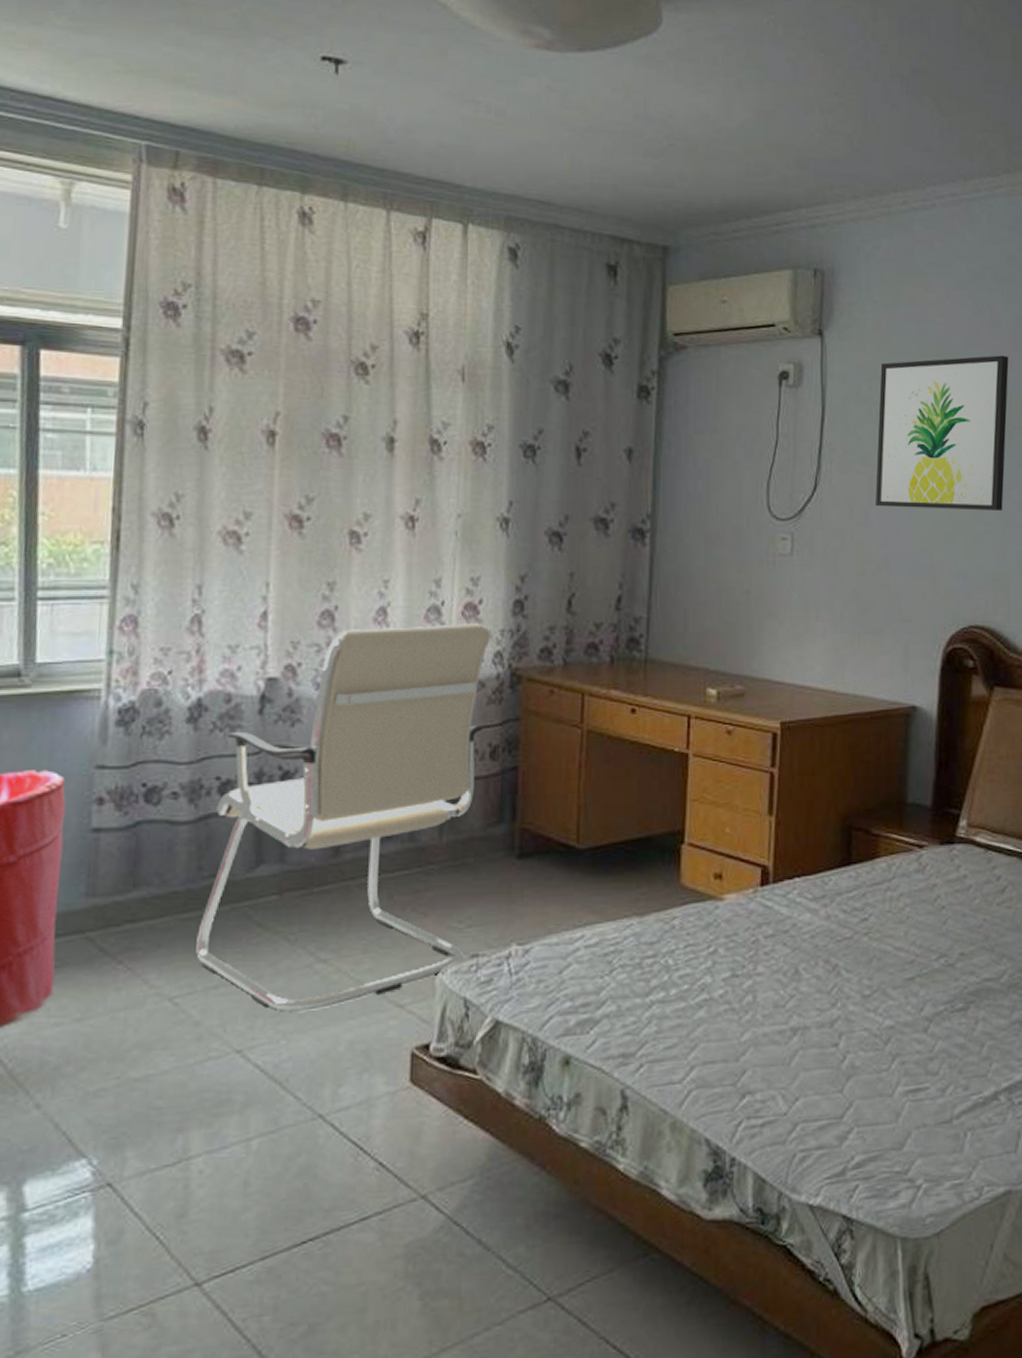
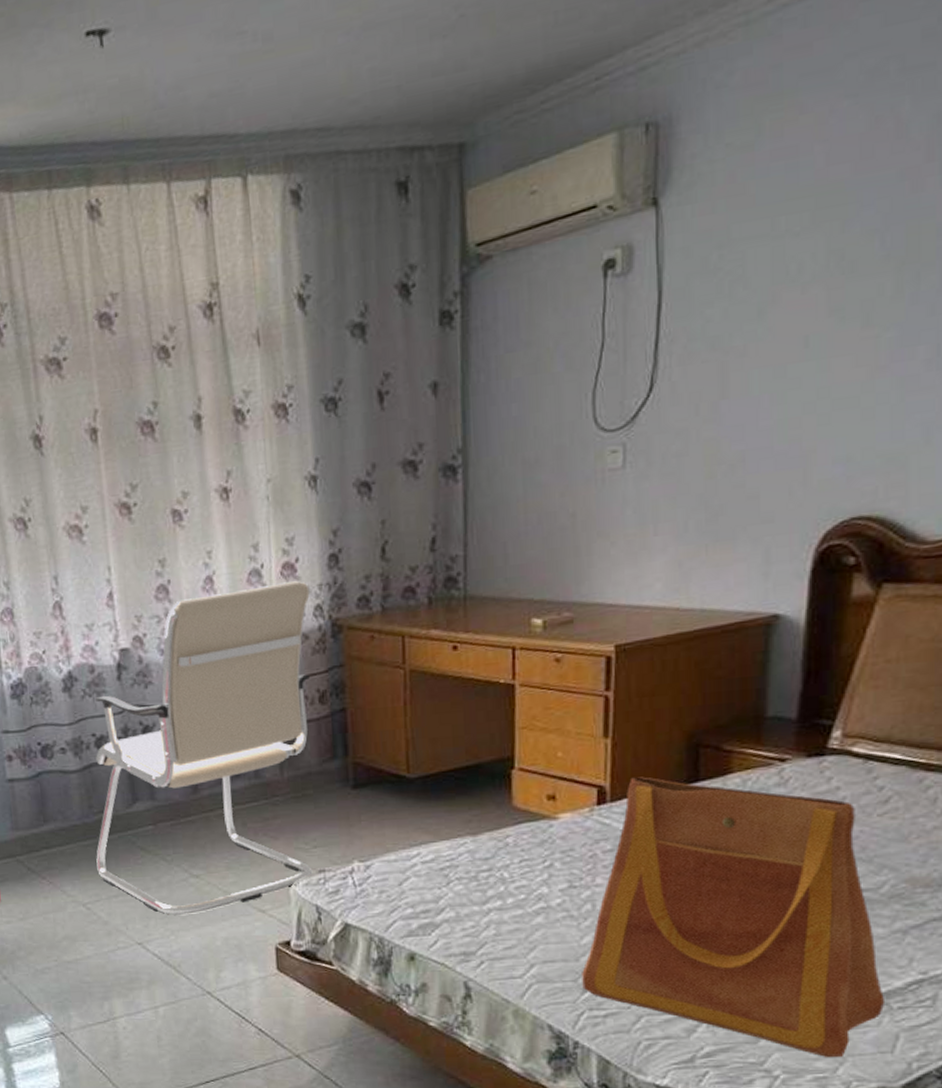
tote bag: none [741,858,1009,1161] -> present [582,777,886,1057]
wall art: present [875,355,1009,512] -> none [728,172,919,397]

